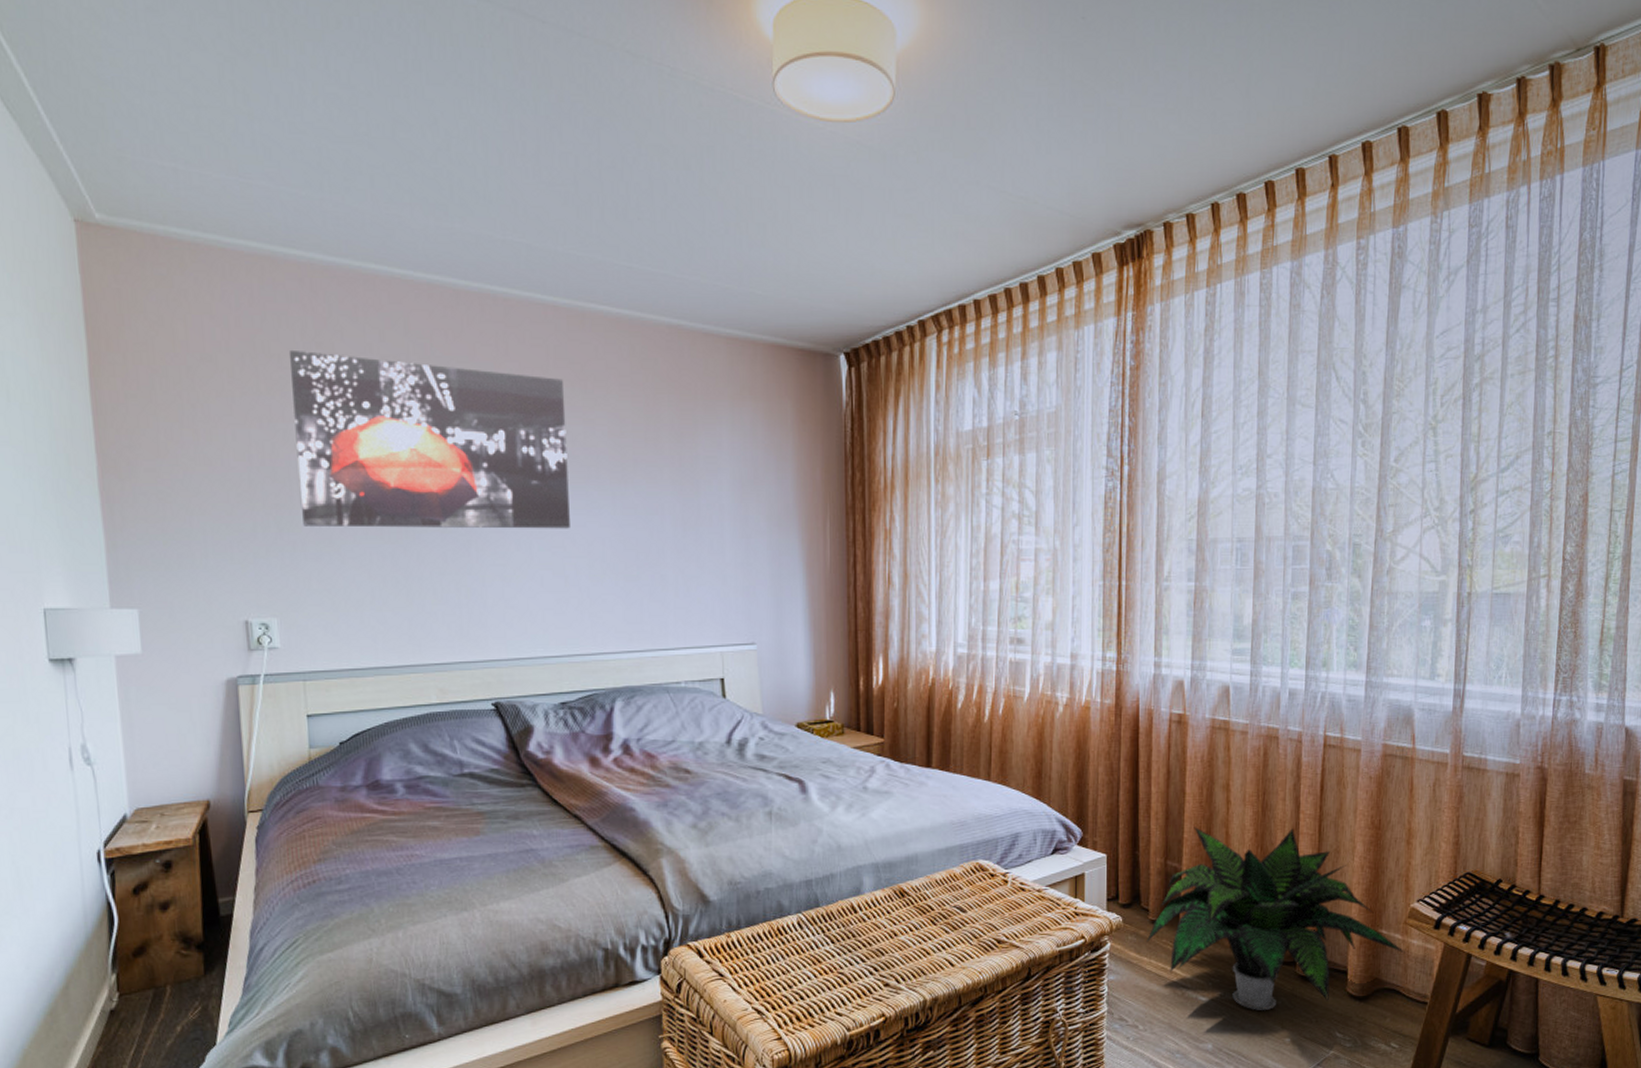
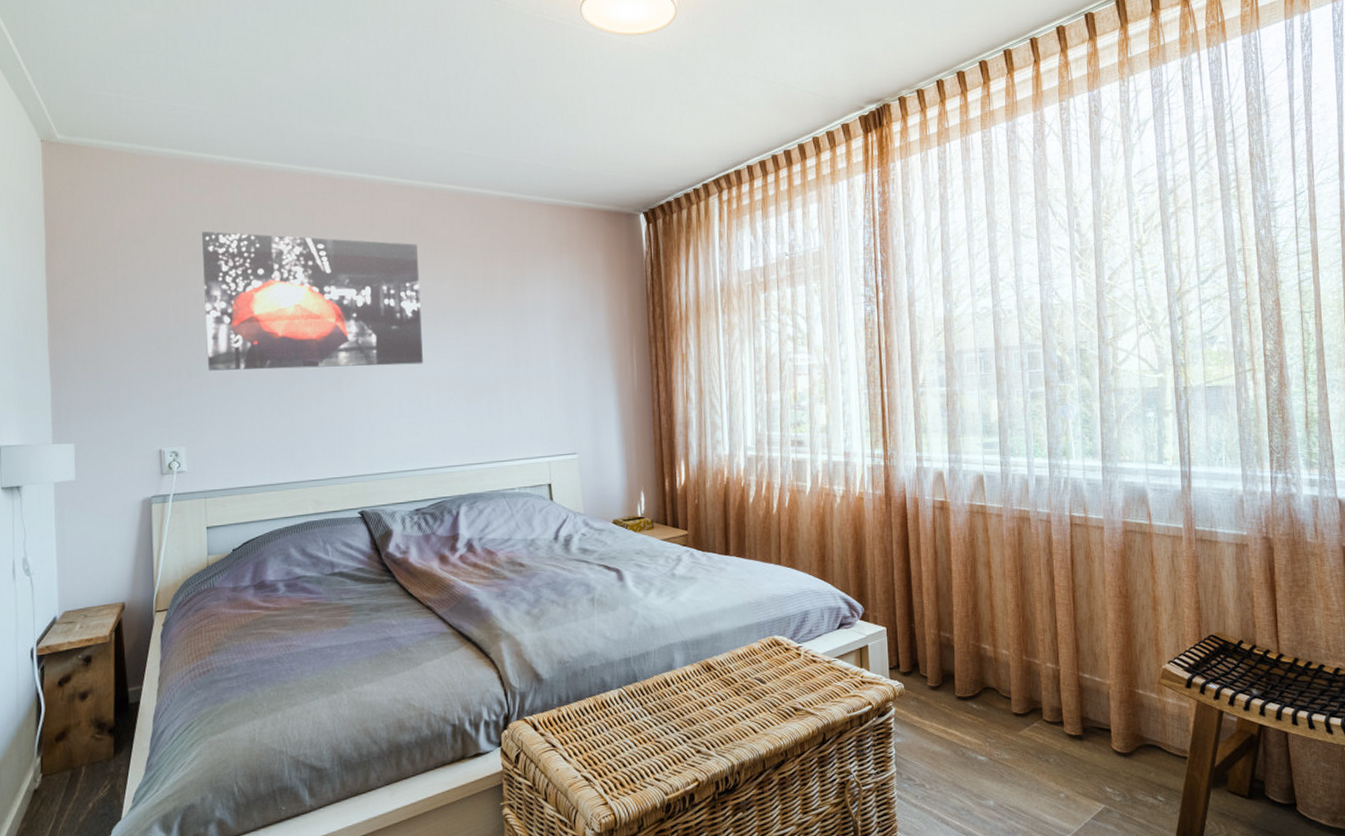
potted plant: present [1147,827,1405,1010] -> none [927,599,1162,768]

